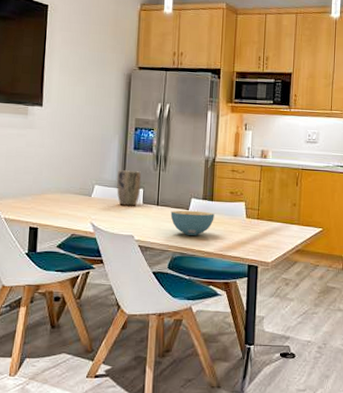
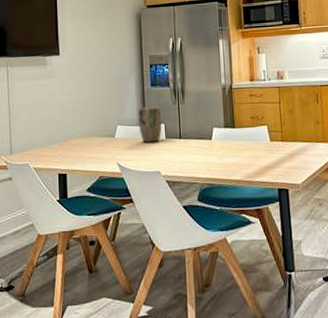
cereal bowl: present [170,210,214,236] -> none [194,139,238,165]

